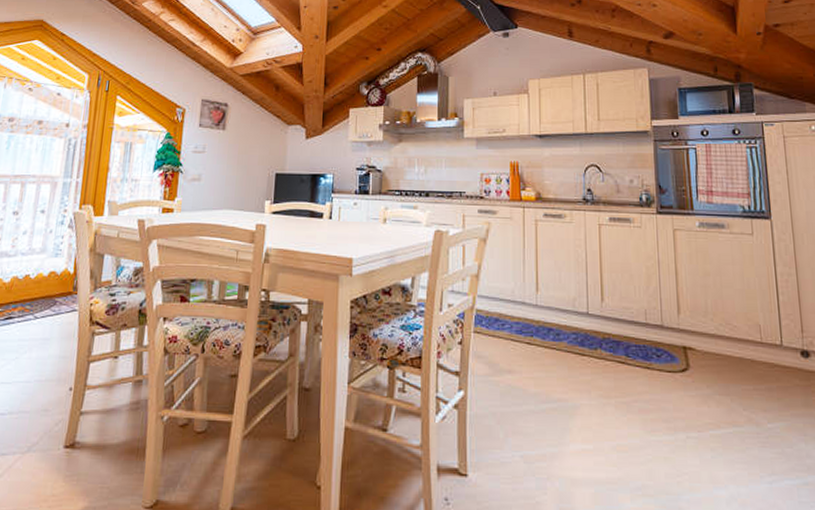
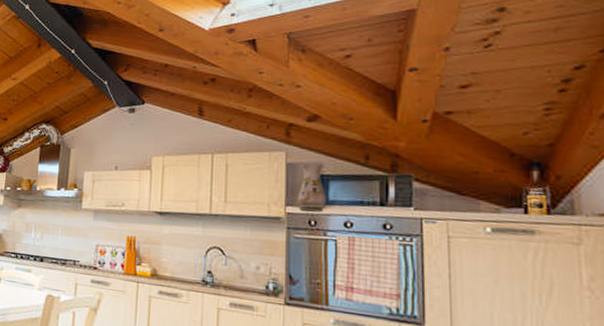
vase: none [660,78,685,125] -> present [297,163,326,213]

